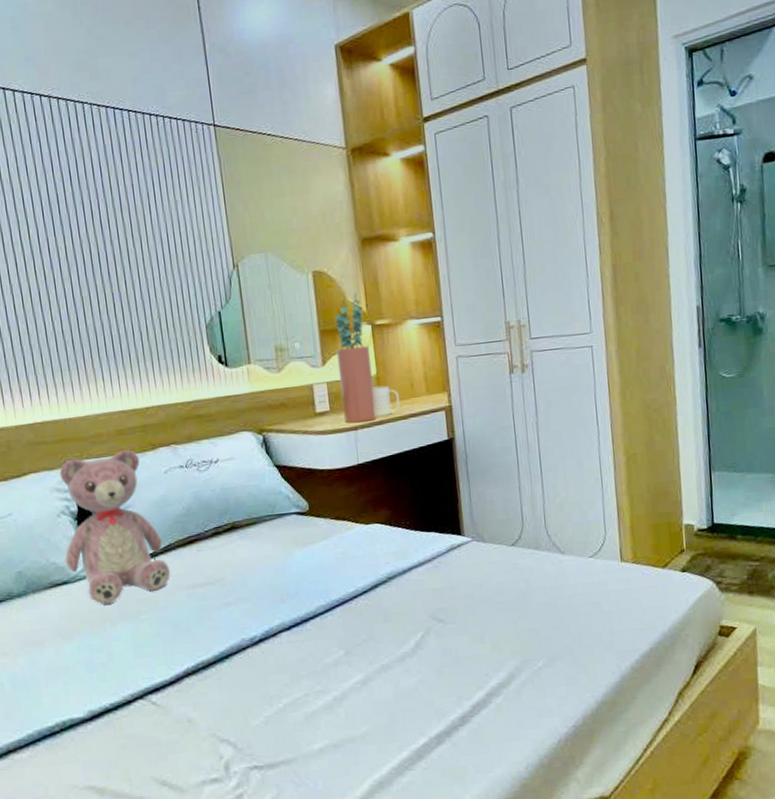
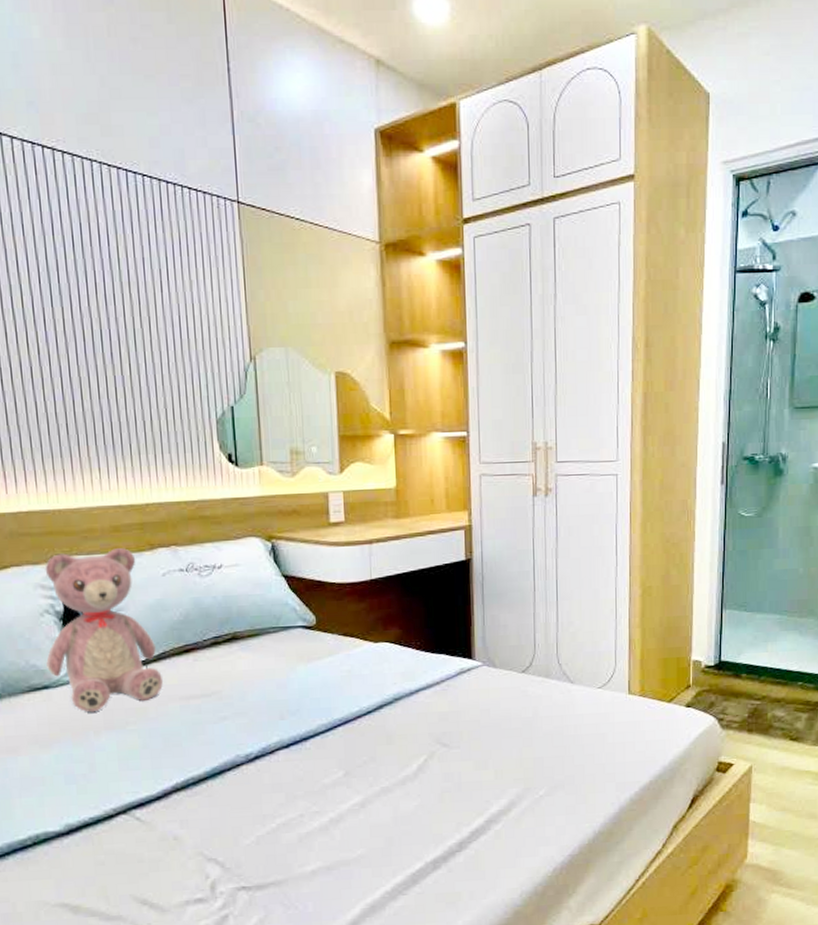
vase: present [335,294,376,424] -> none [355,400,393,537]
mug: present [373,385,400,418] -> none [390,499,418,532]

